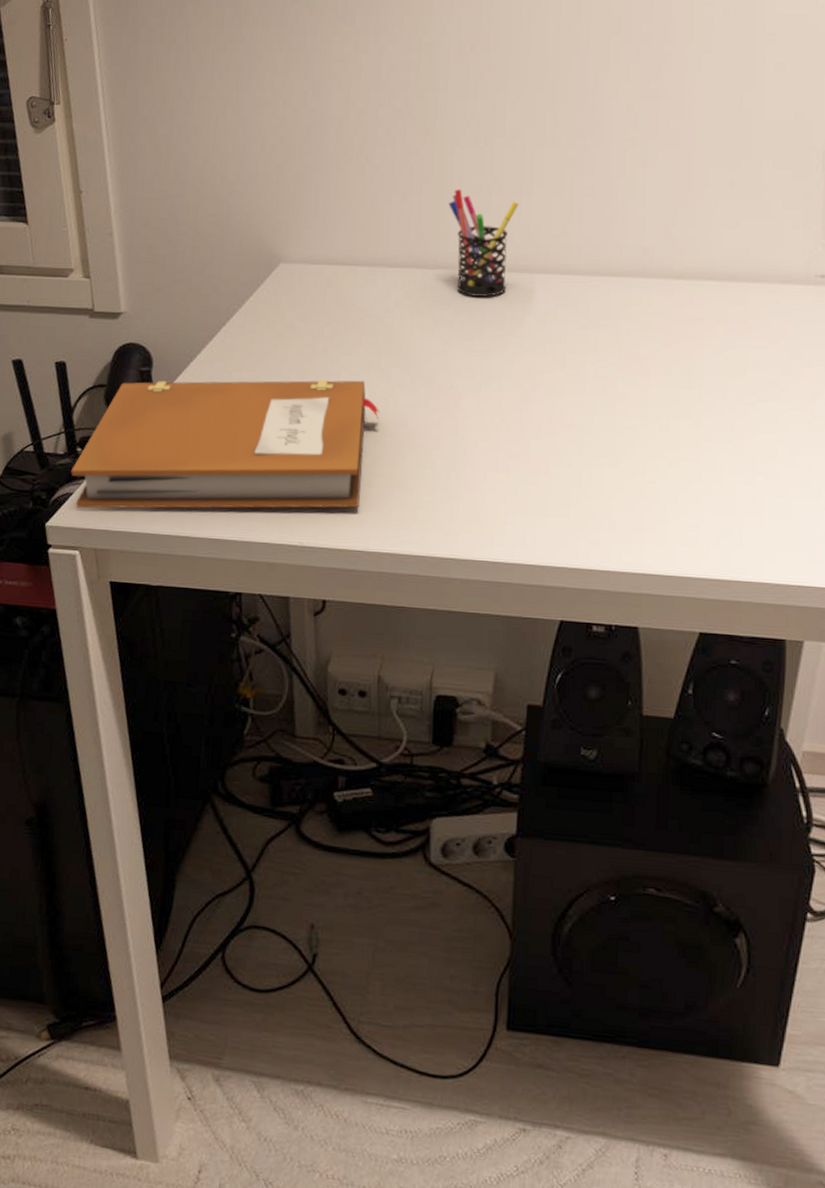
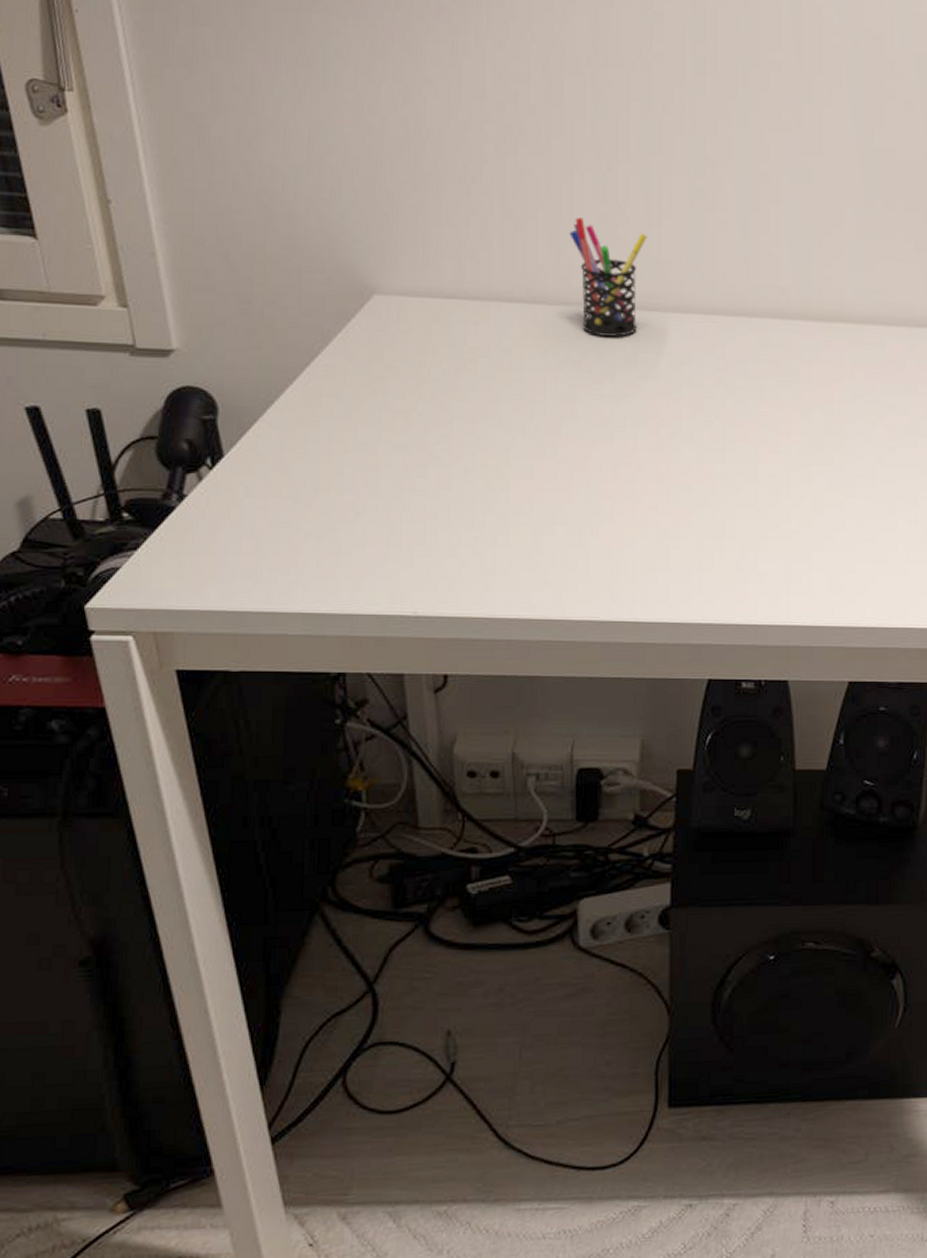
notebook: present [71,380,379,509] -> none [116,428,500,585]

